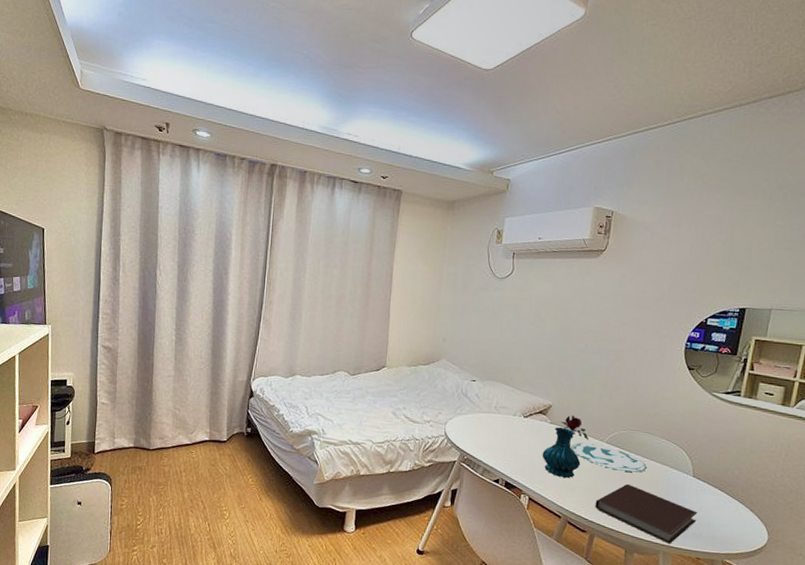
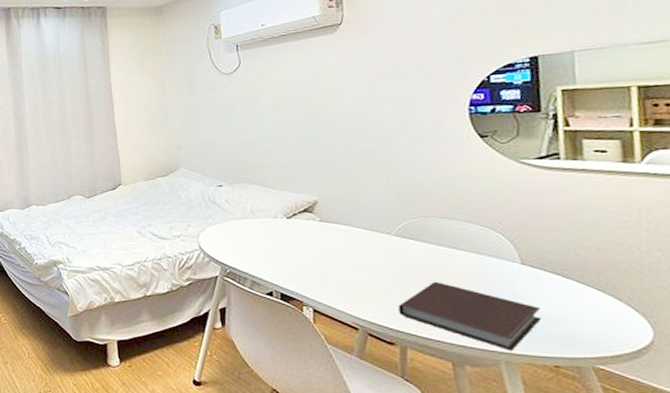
vase: present [542,414,590,479] -> none [318,208,373,283]
plate: present [571,443,647,472] -> none [352,239,456,267]

